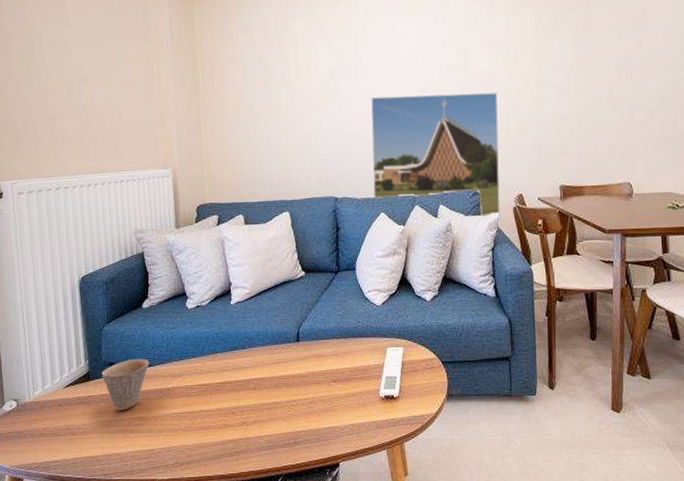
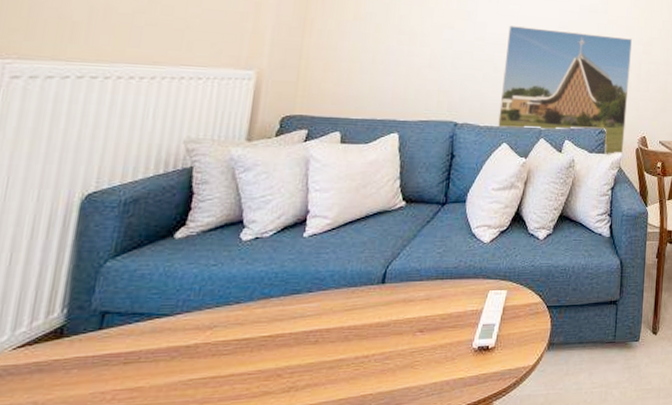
cup: present [102,359,149,410] -> none [85,306,167,379]

